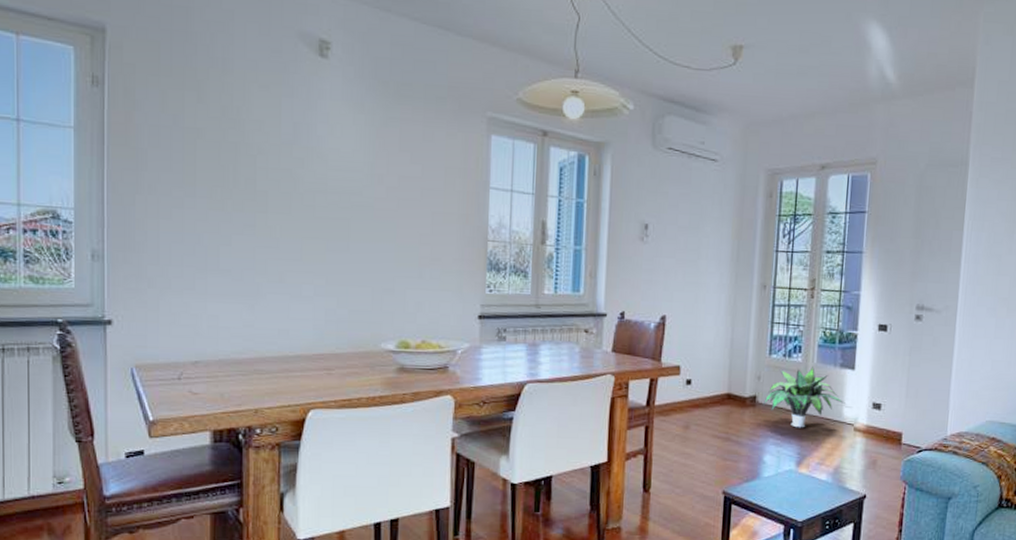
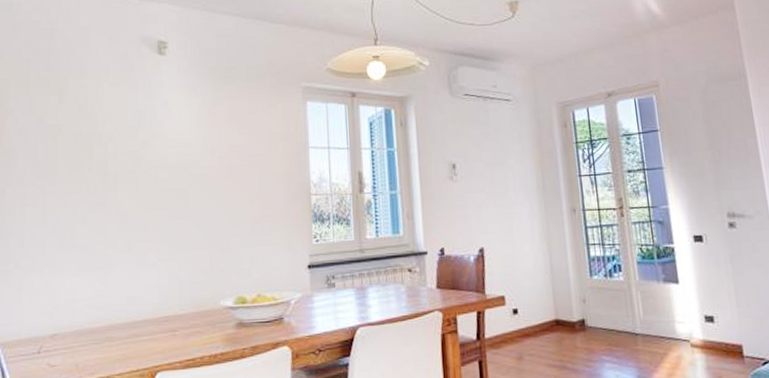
potted plant: present [762,367,845,428] -> none [592,284,676,349]

